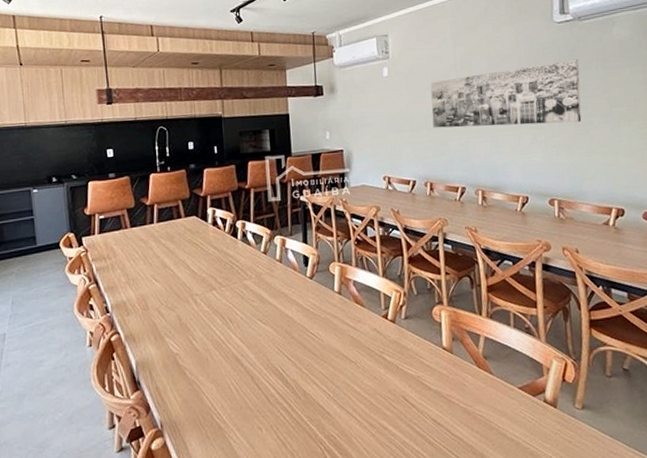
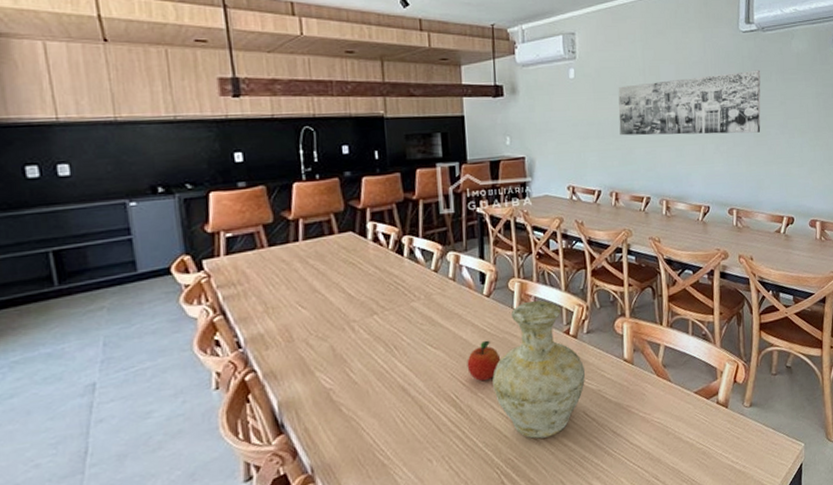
fruit: none [292,319,323,358] -> present [467,340,501,381]
vase: none [315,284,404,419] -> present [492,300,586,439]

